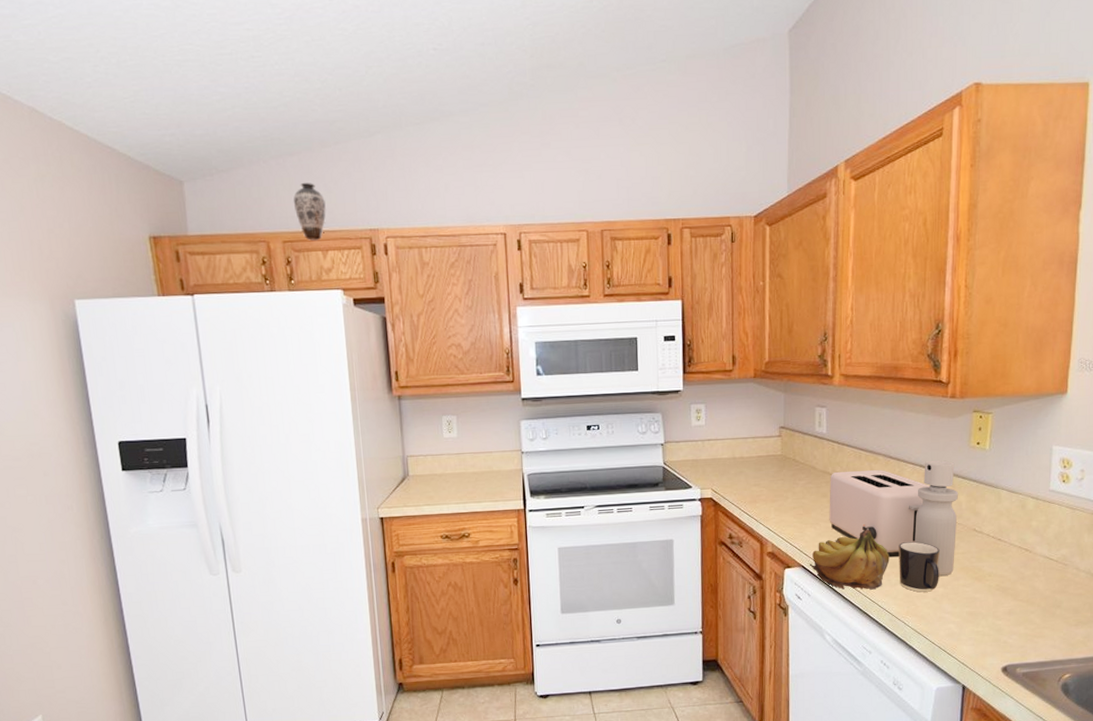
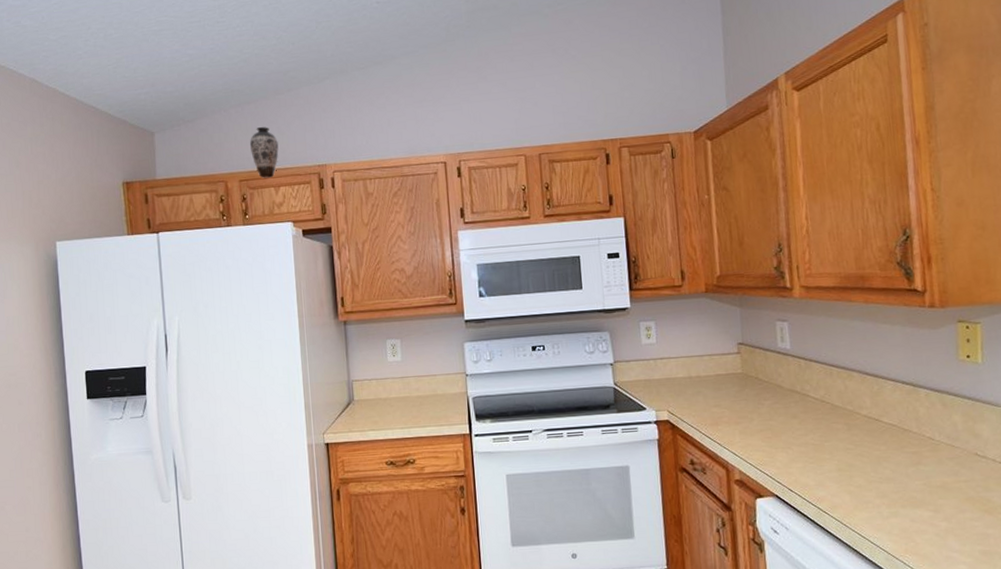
fruit: present [809,529,890,590] -> none [784,453,878,524]
toaster: present [829,470,931,558] -> none [799,387,917,486]
mug: present [899,541,941,592] -> none [887,468,941,527]
spray bottle: present [915,459,958,576] -> none [903,375,957,508]

